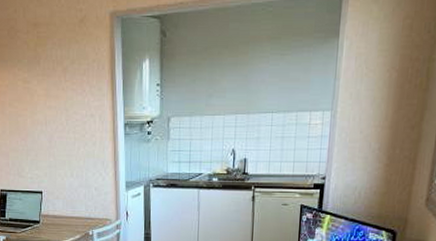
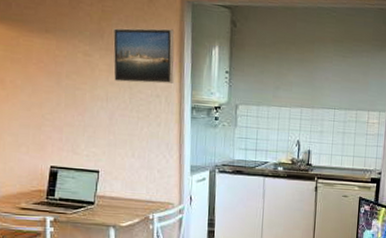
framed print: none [48,47,107,106] -> present [113,28,174,84]

